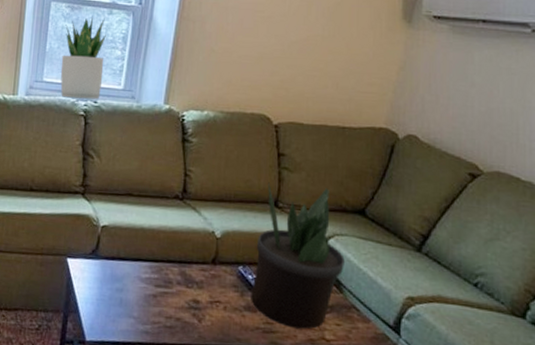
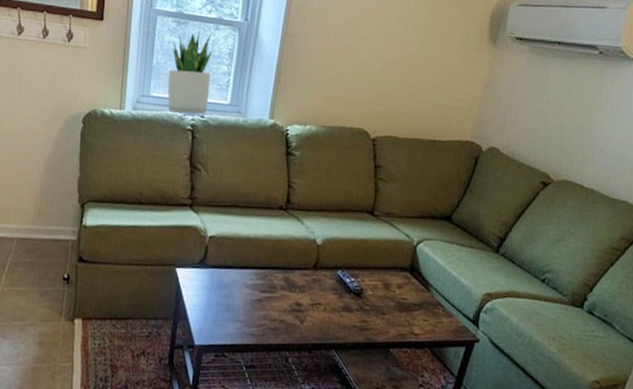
planter: present [251,182,345,329] -> none [348,192,432,326]

